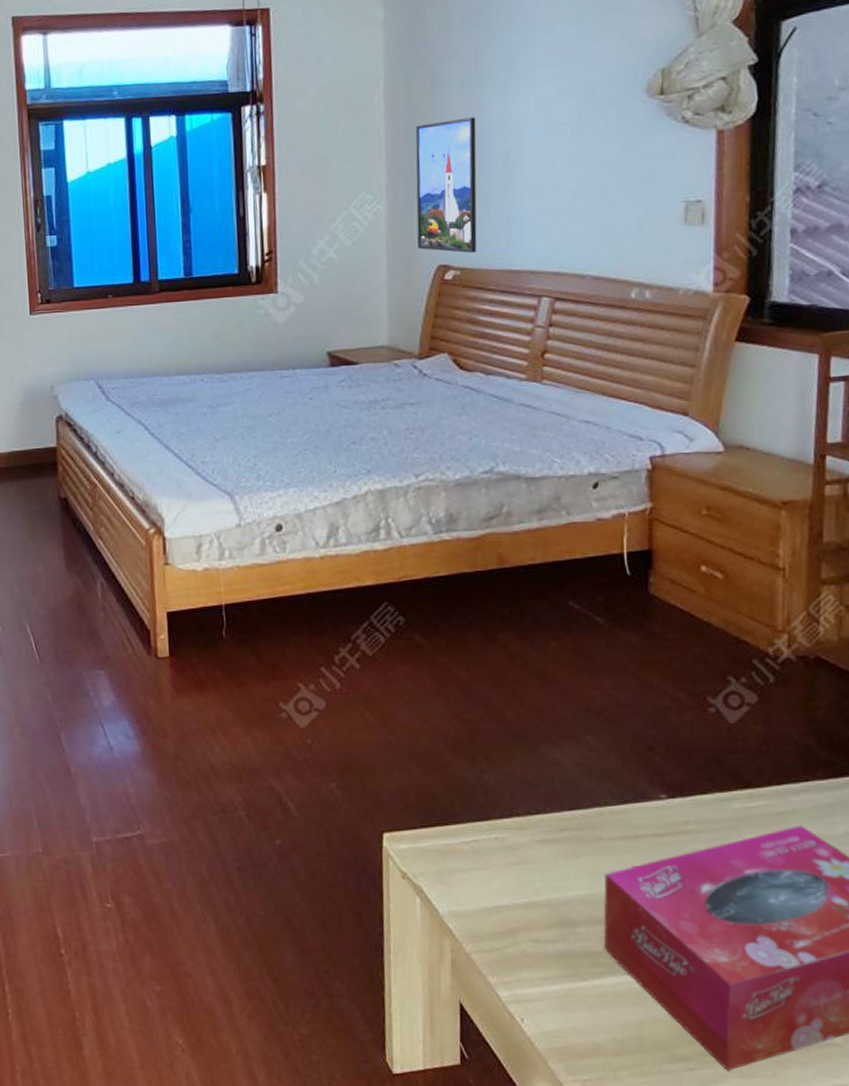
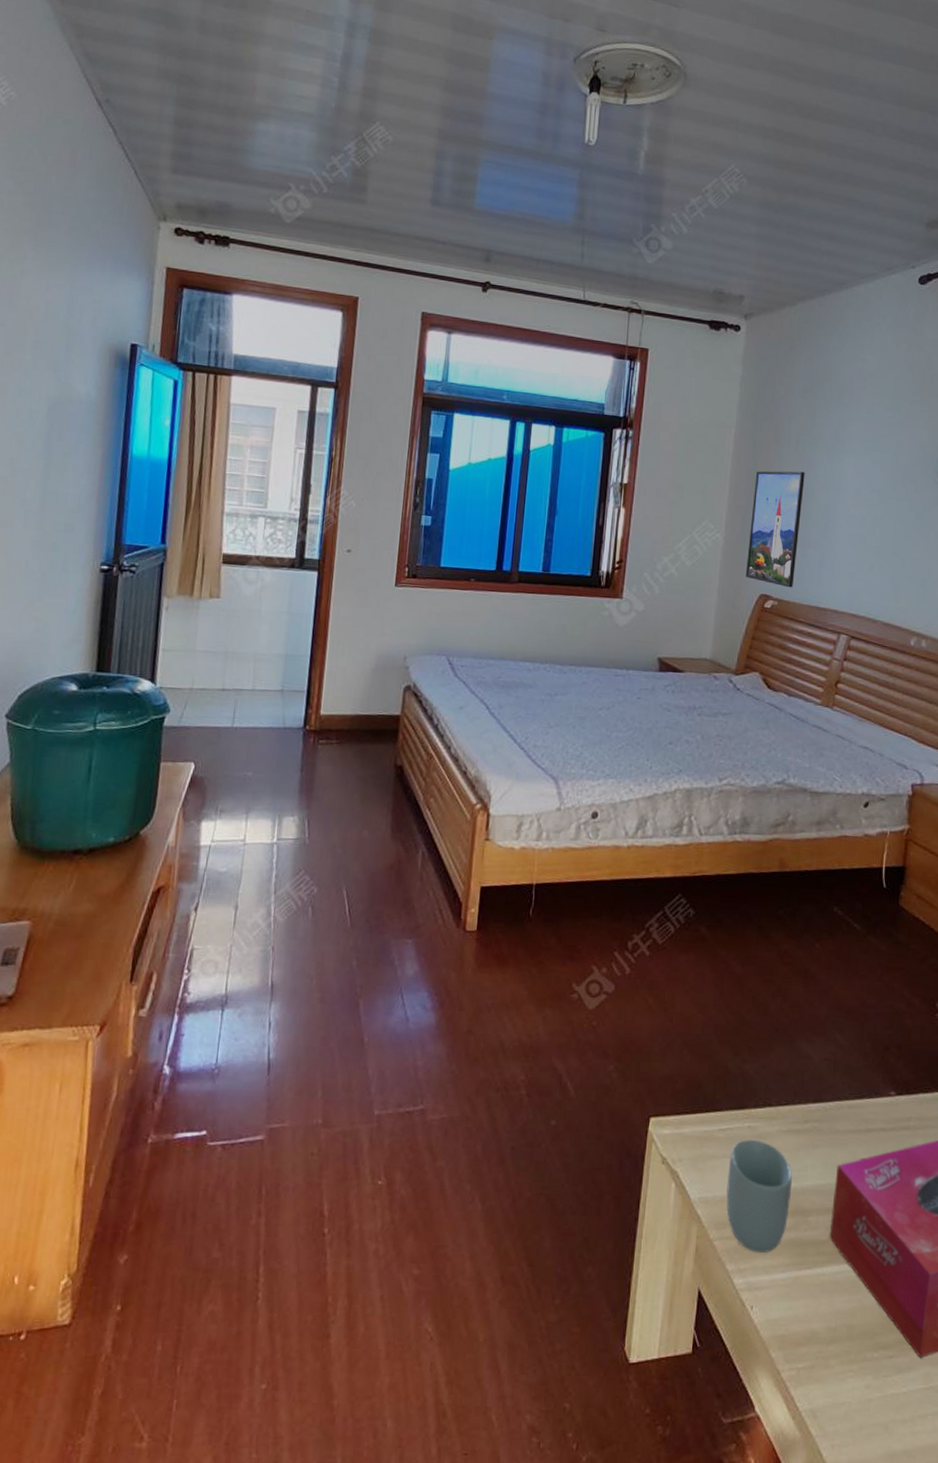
cup: none [477,852,554,966] -> present [726,1140,793,1254]

